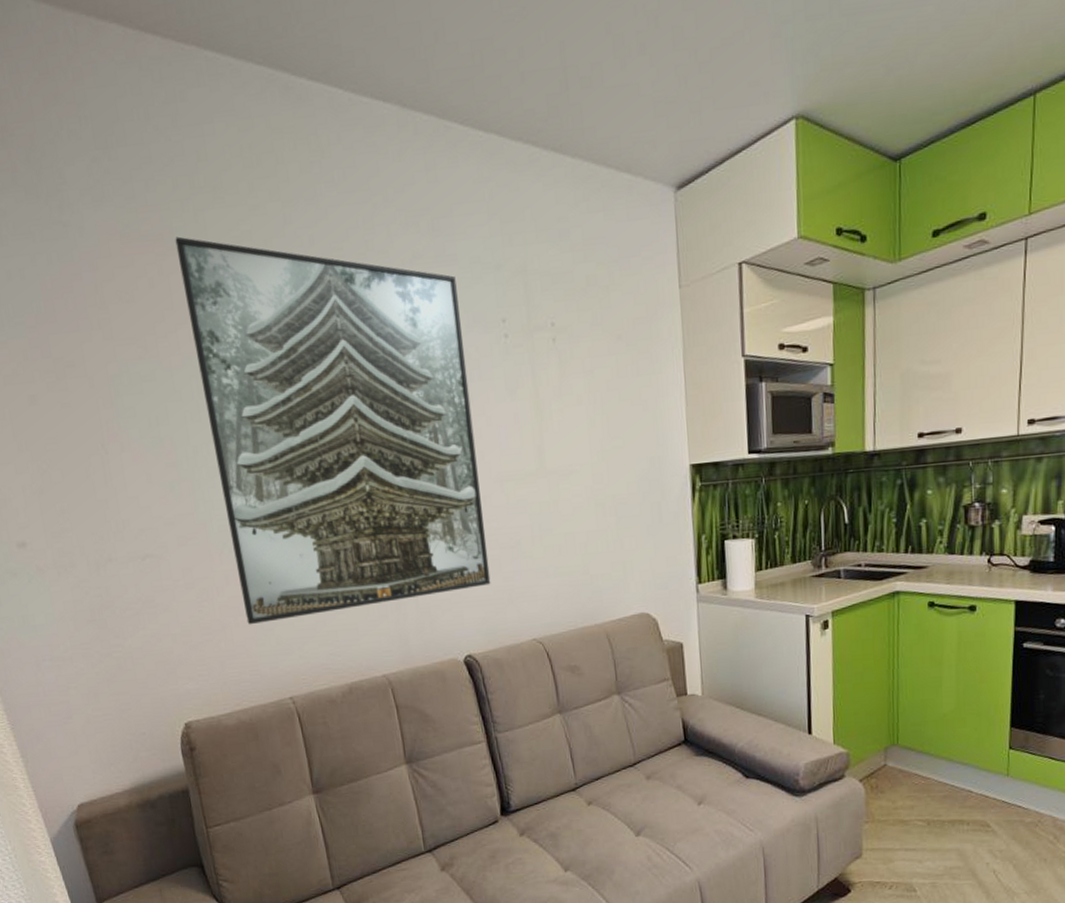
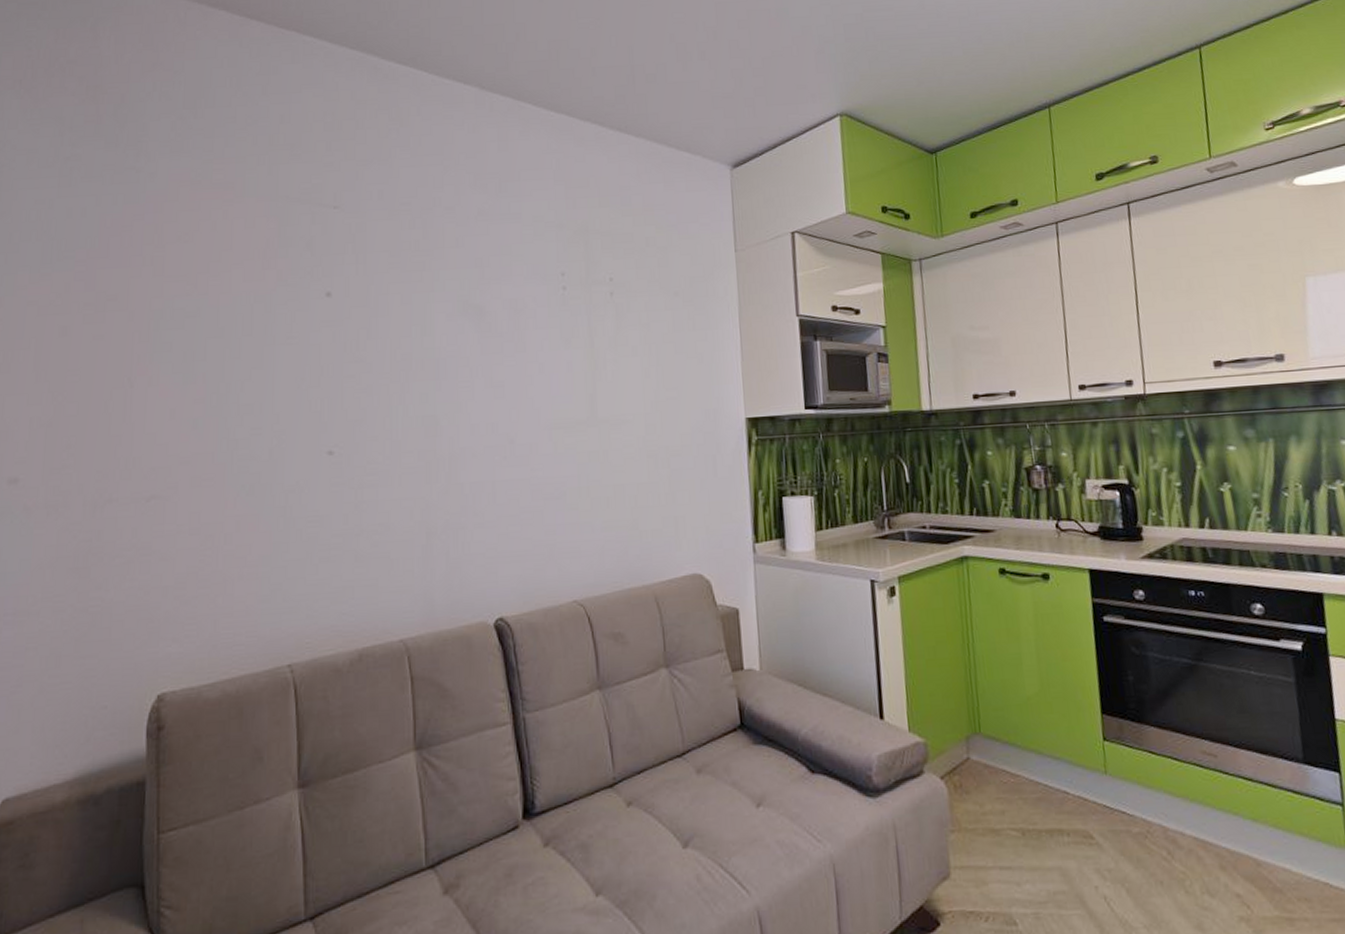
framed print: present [175,236,491,625] -> none [245,186,531,578]

